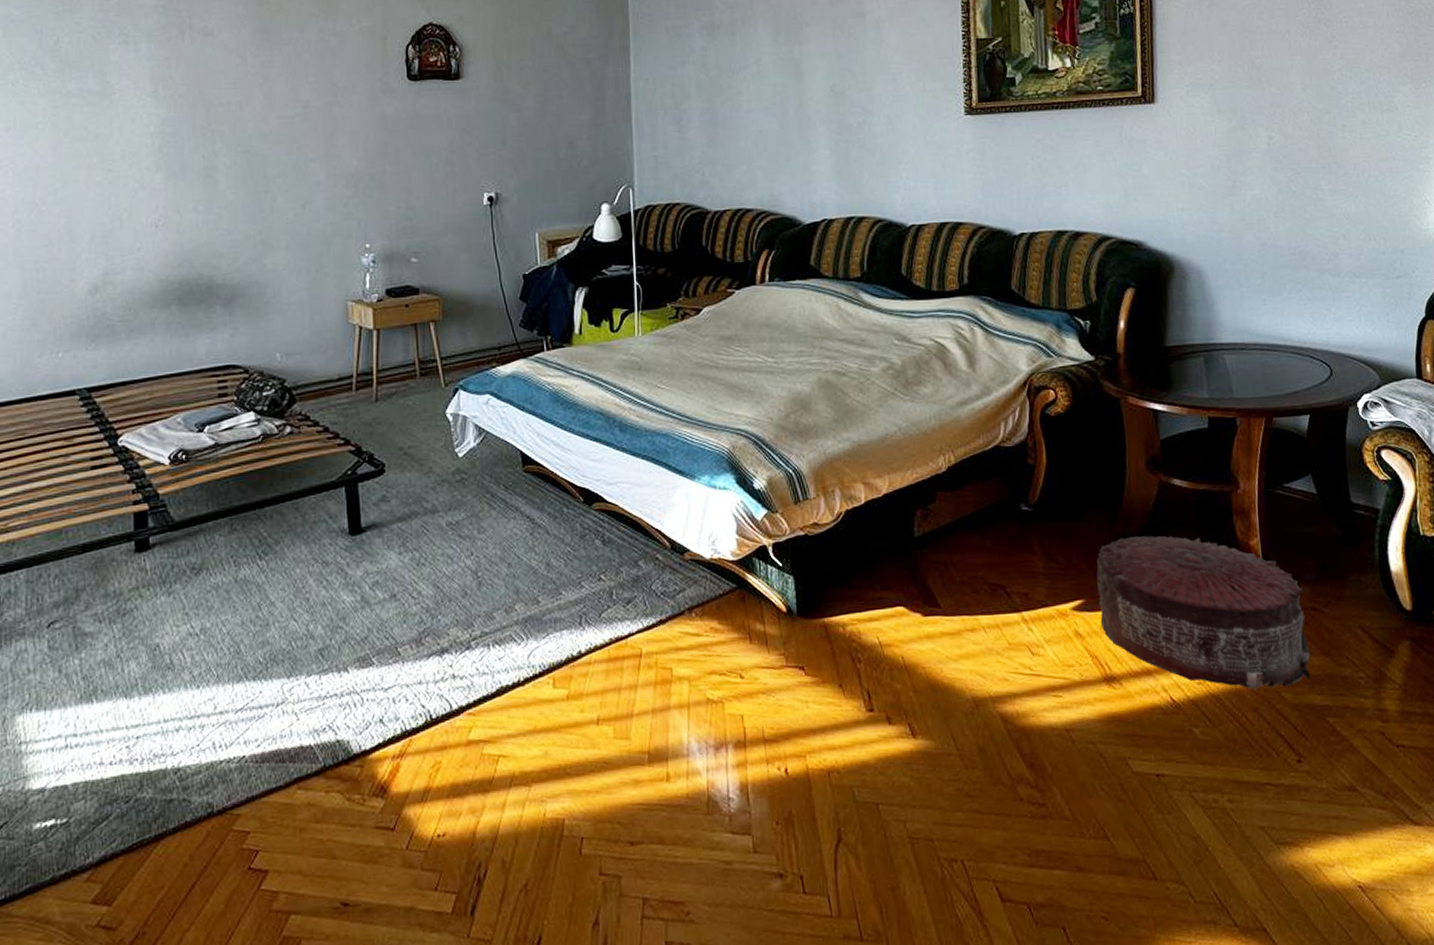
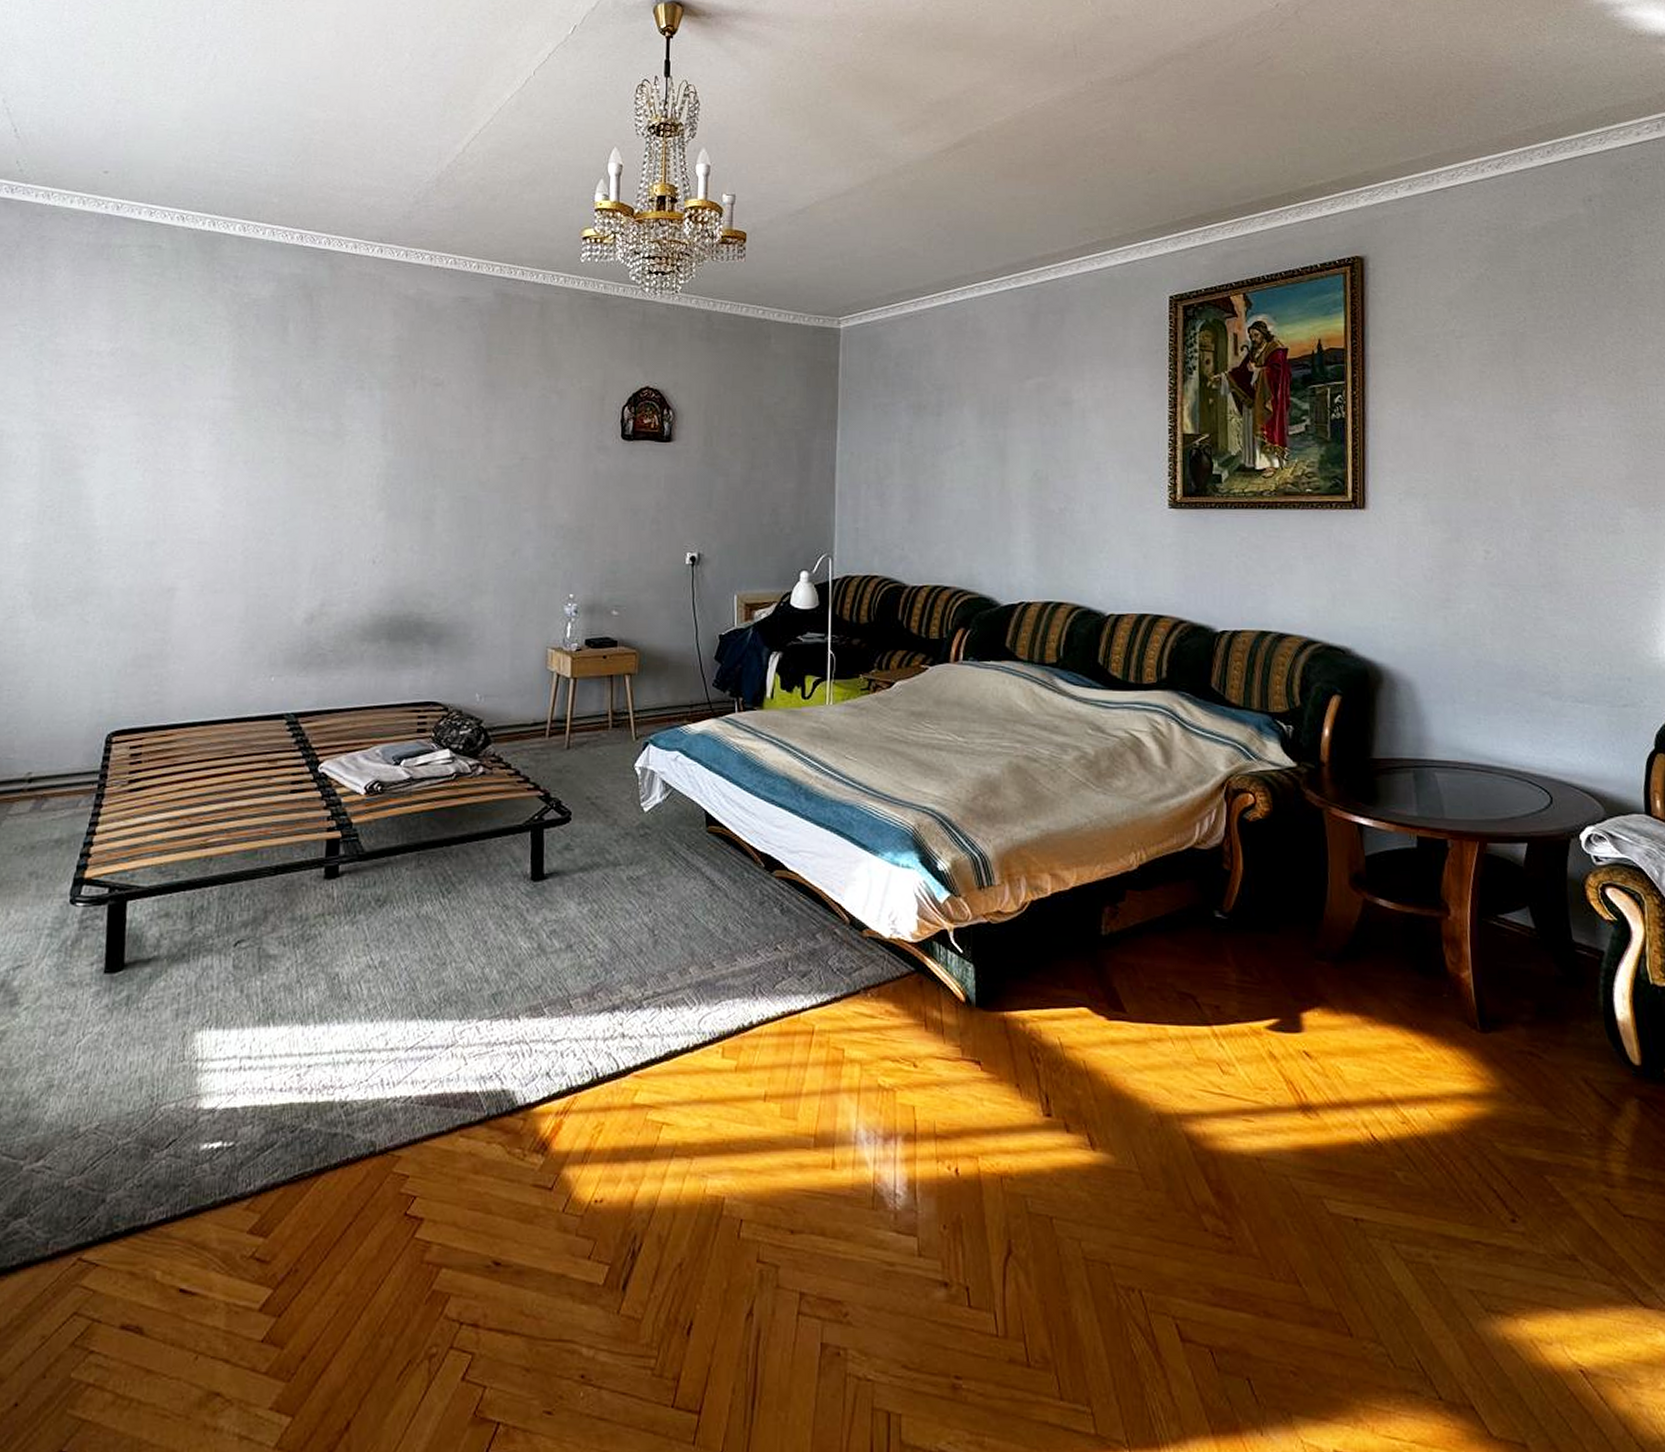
pouf: present [1096,535,1311,690] -> none [1293,955,1527,1137]

